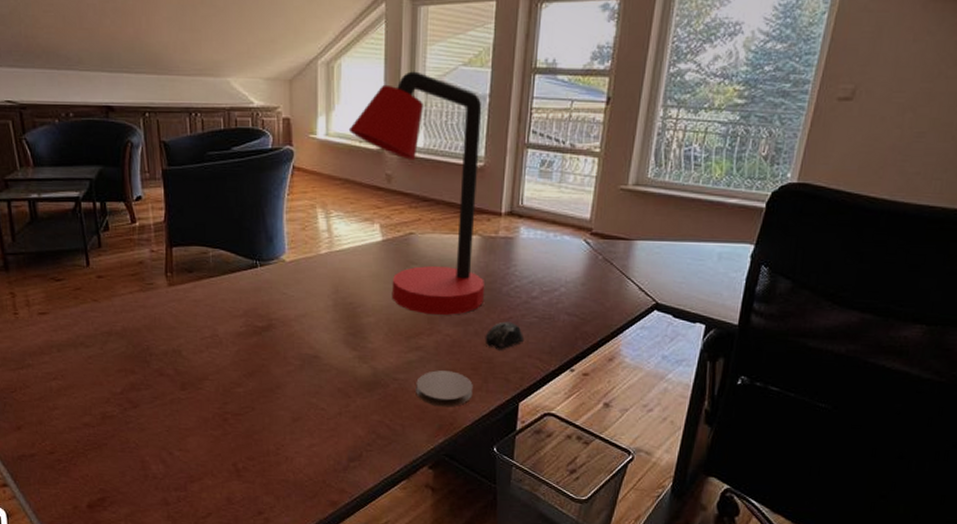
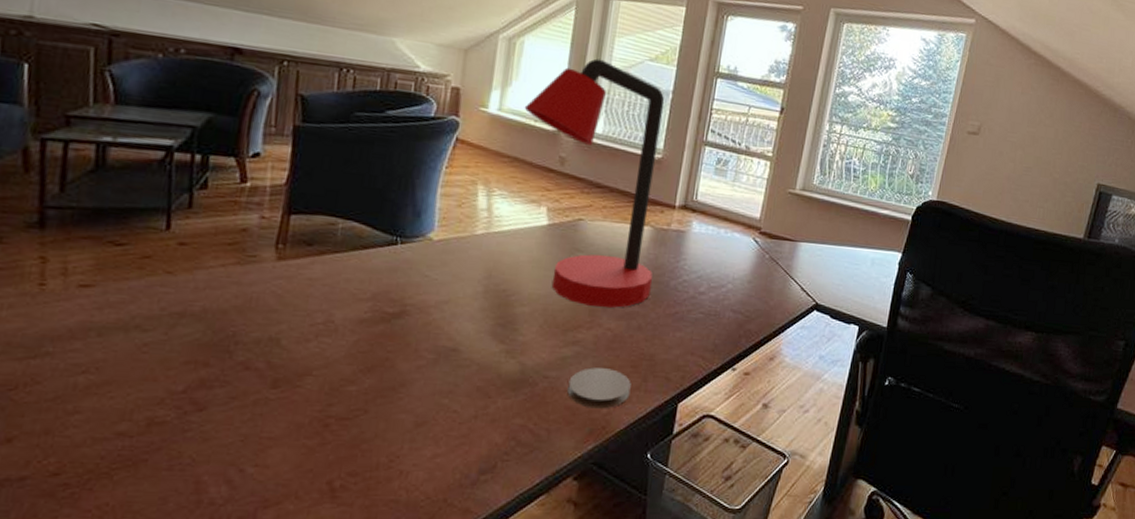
computer mouse: present [485,321,525,350] -> none [647,316,689,347]

